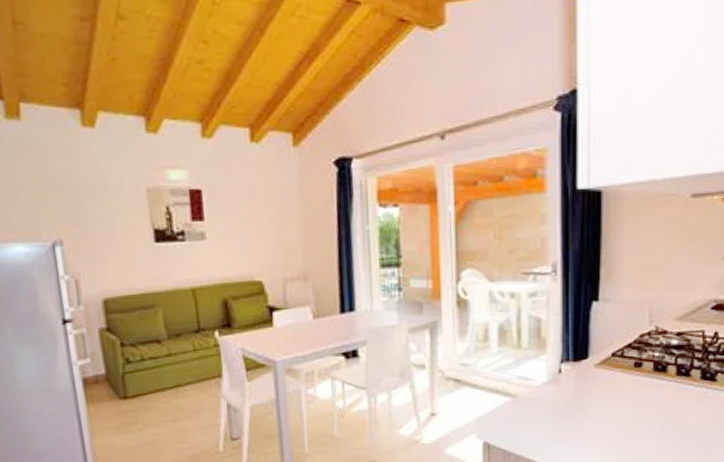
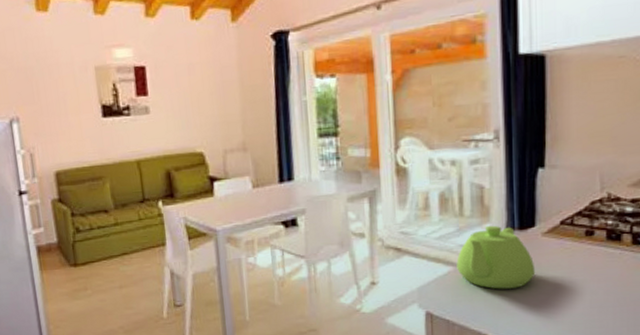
teapot: none [514,357,588,419] -> present [456,225,536,289]

